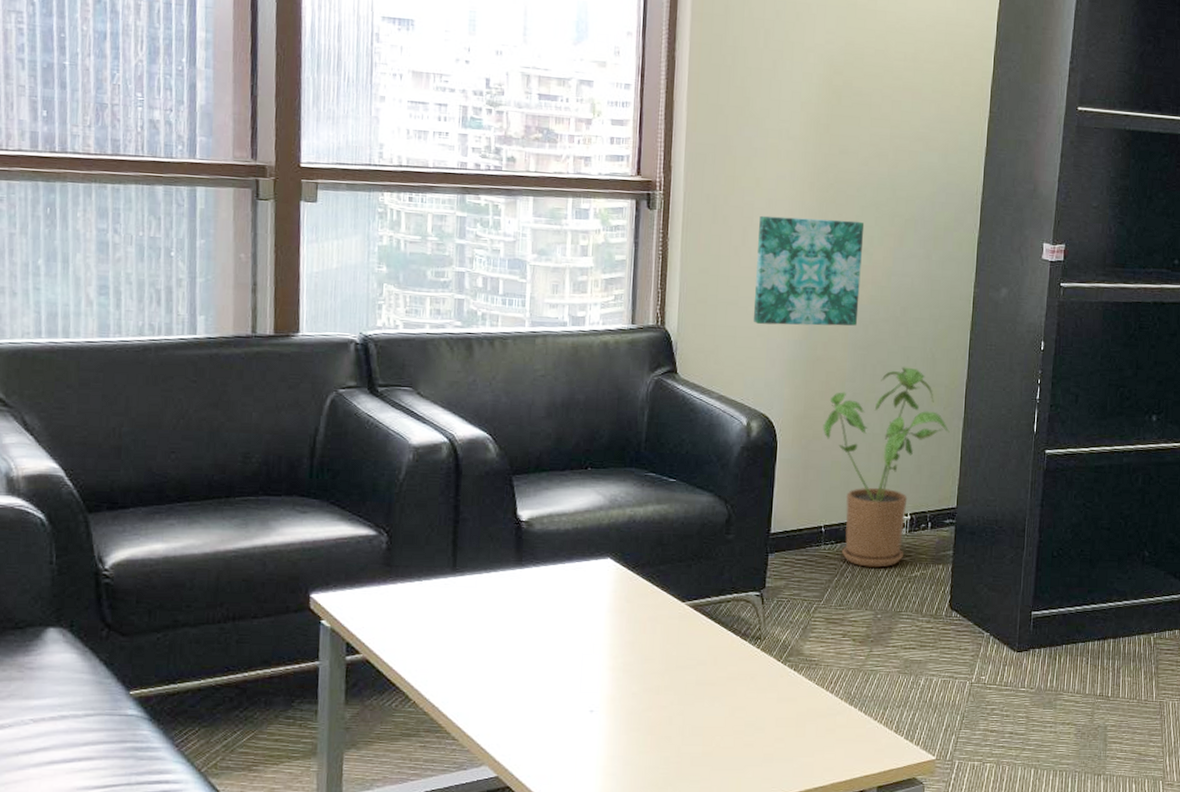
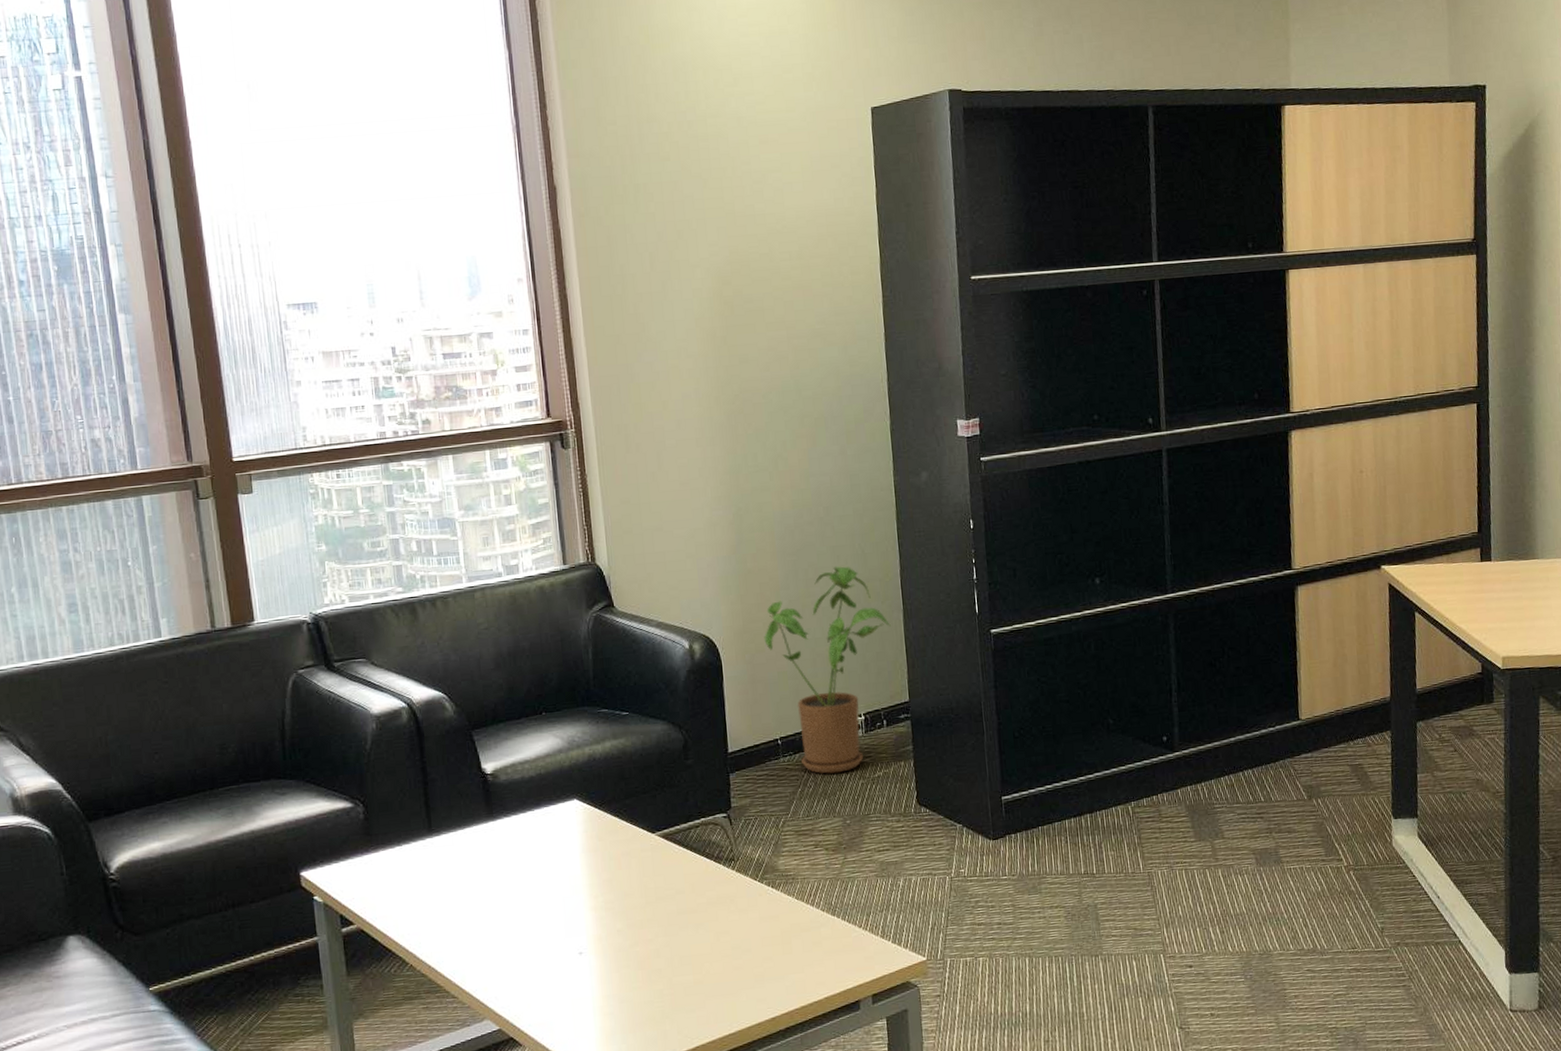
wall art: present [753,215,865,326] -> none [671,428,783,546]

